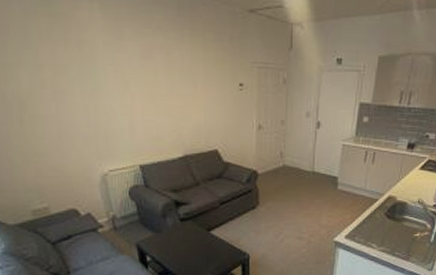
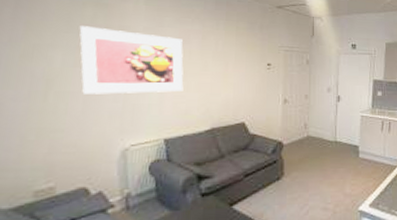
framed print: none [37,41,153,118] -> present [79,26,184,94]

